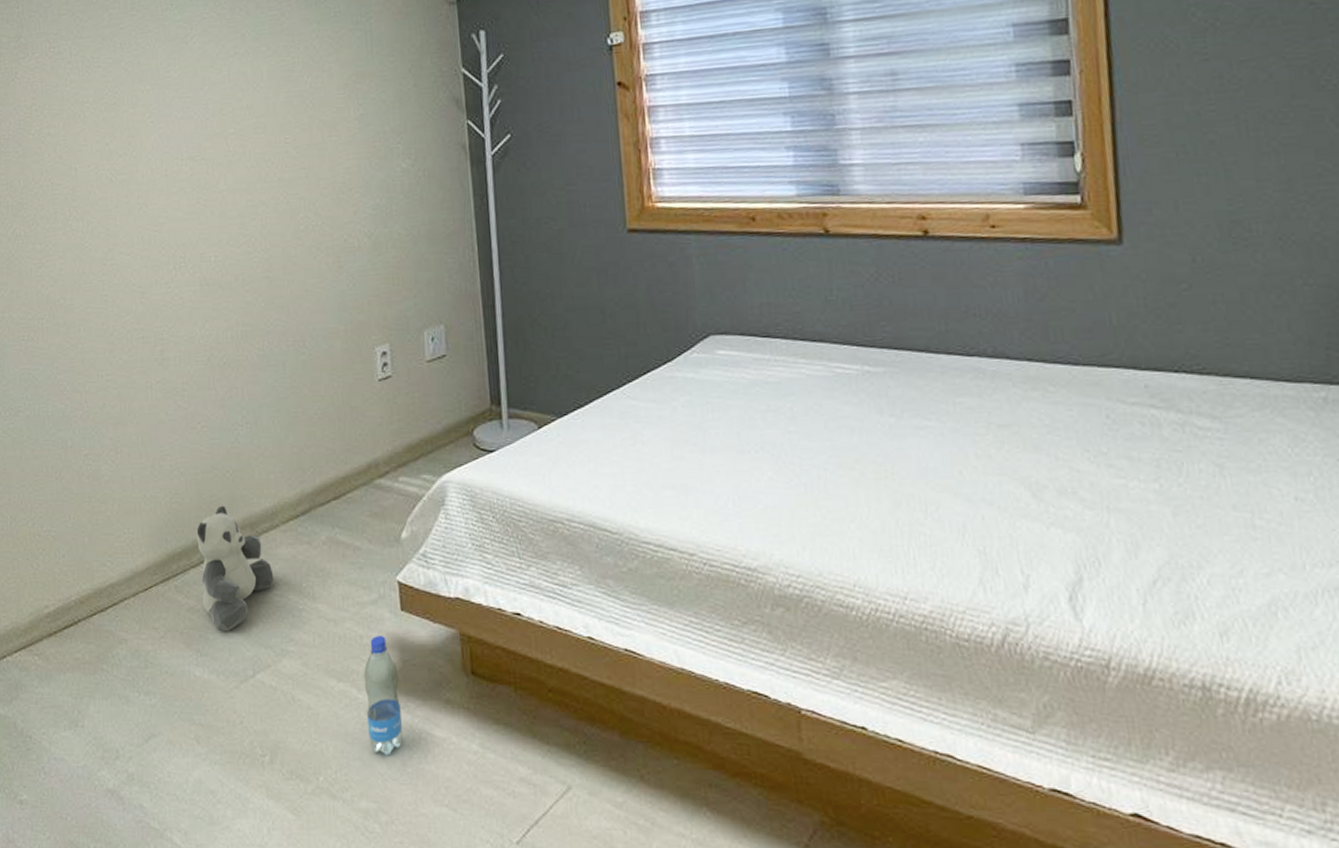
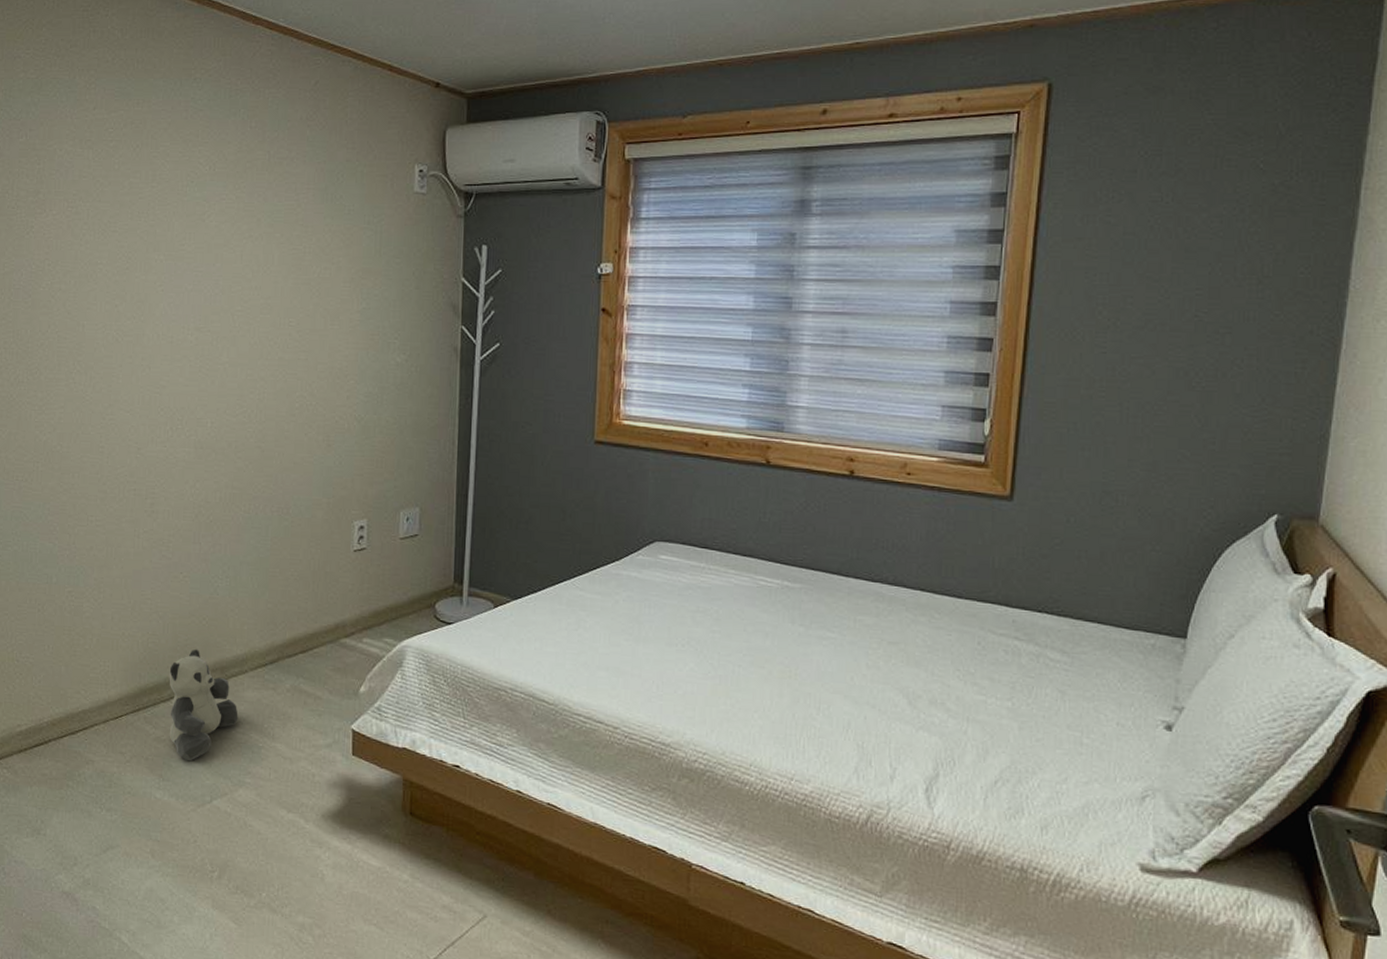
bottle: present [363,635,403,756] -> none [311,774,344,879]

